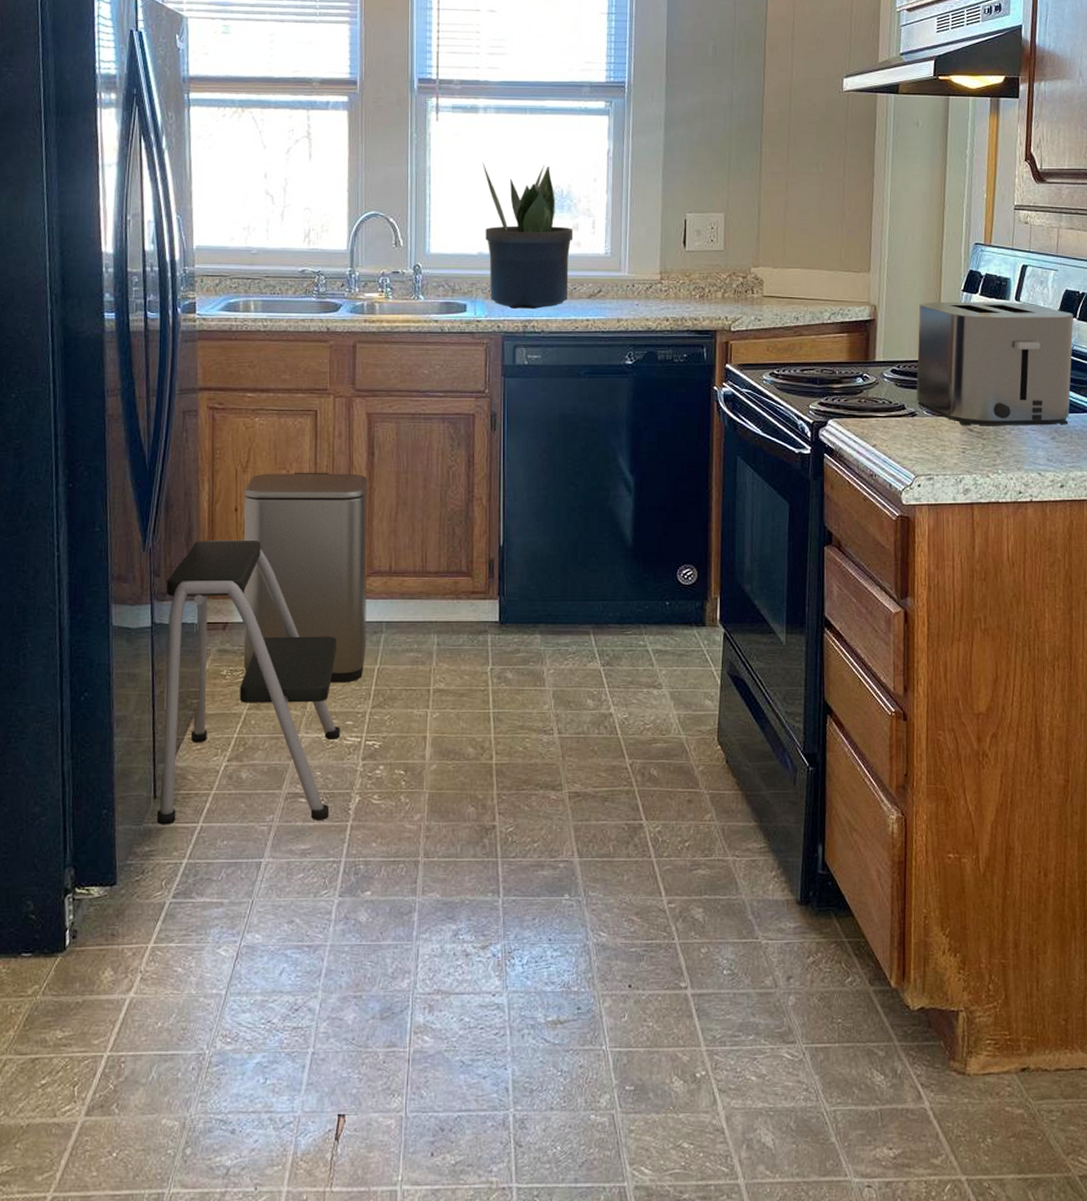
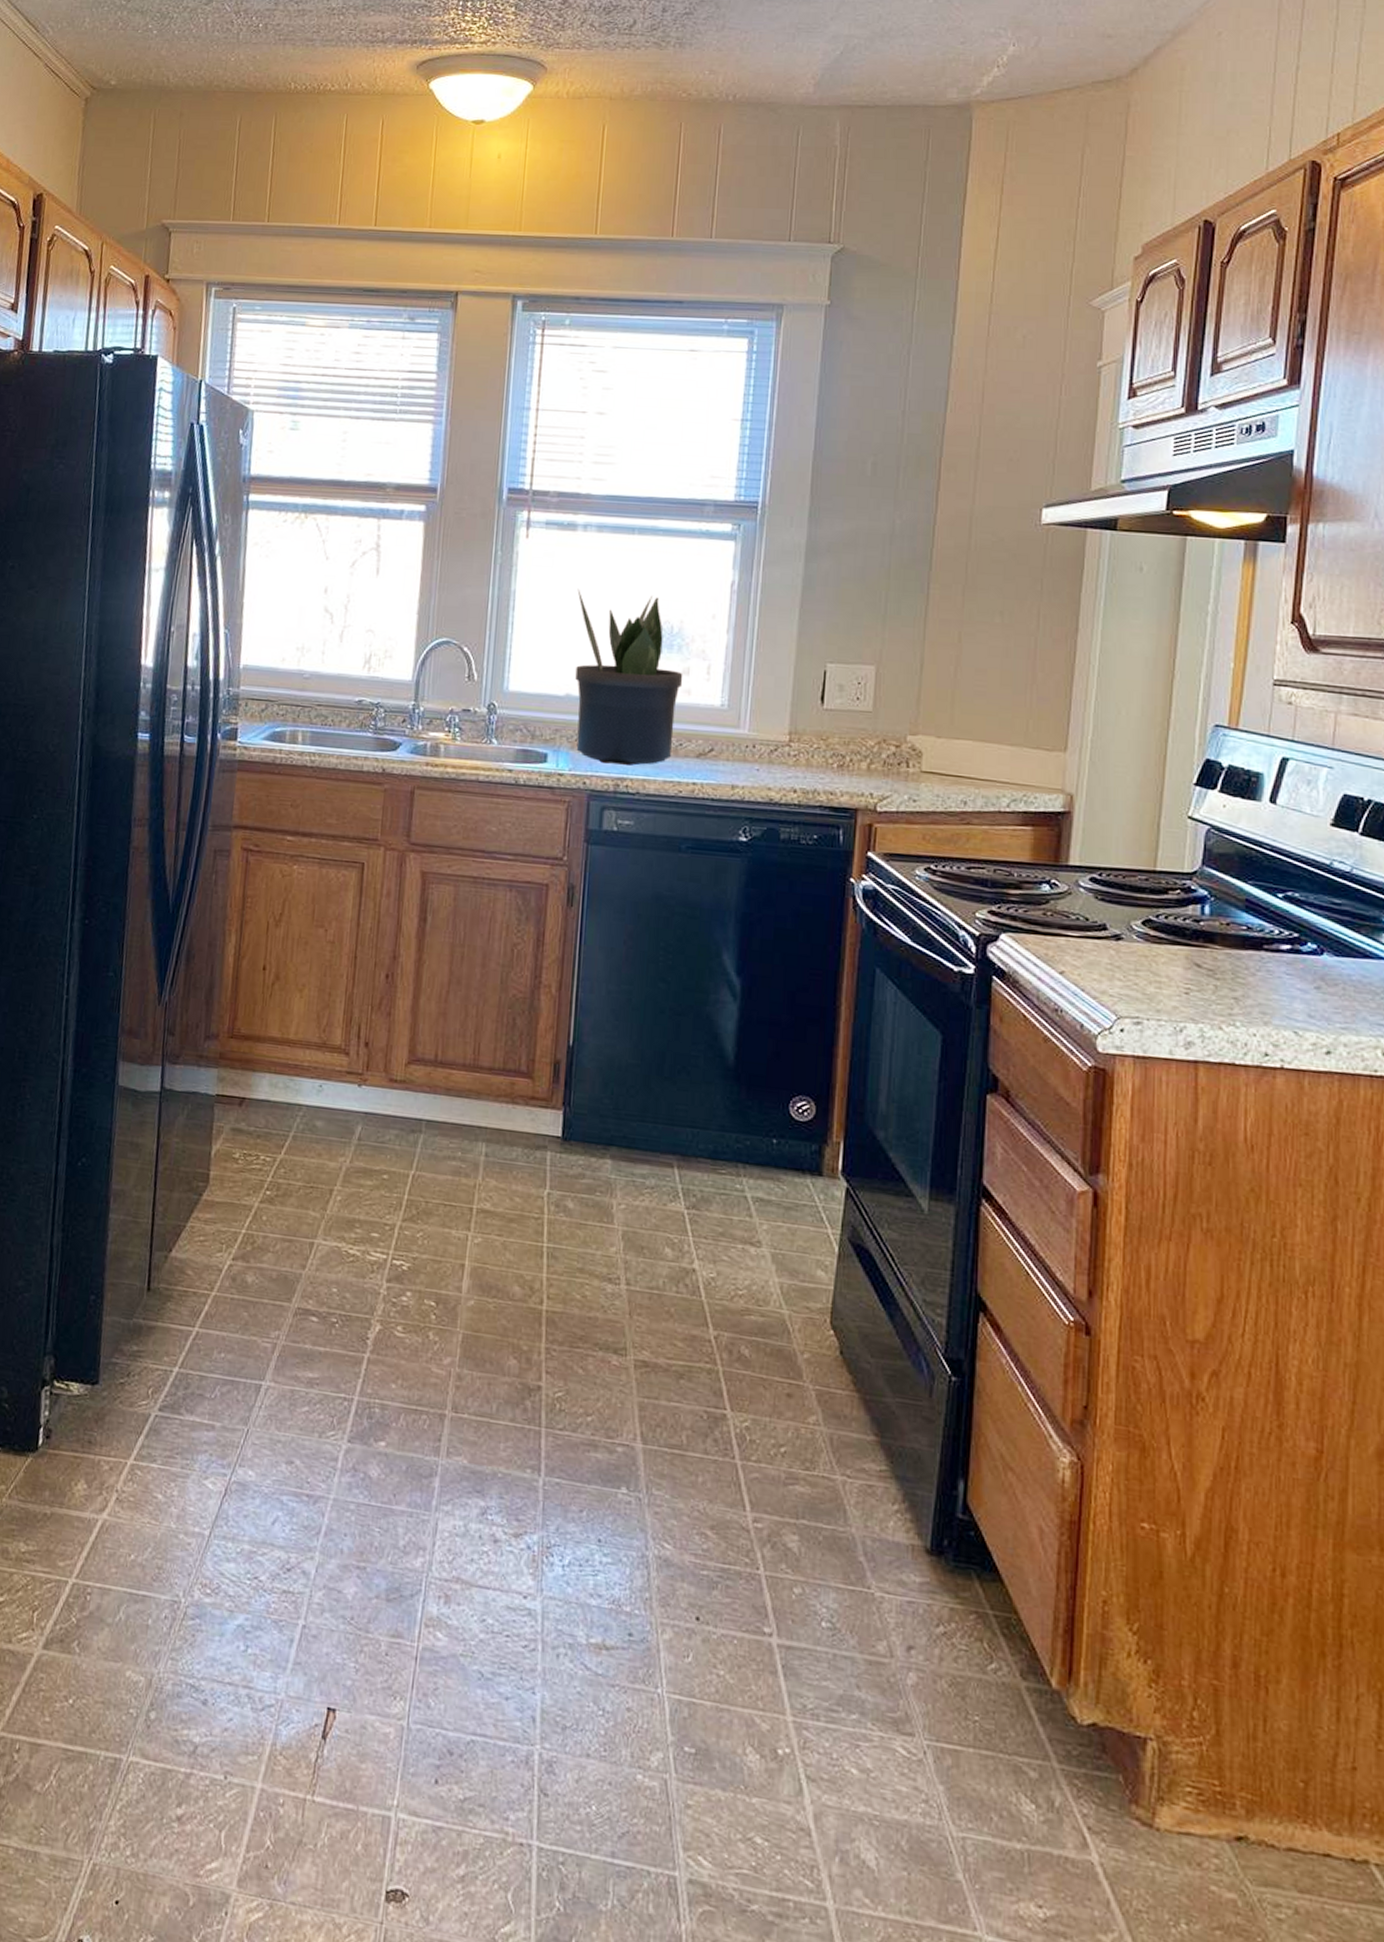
step stool: present [156,539,340,825] -> none [148,999,367,1347]
pedal bin: present [243,472,368,683] -> none [259,929,417,1187]
toaster: present [916,301,1074,426] -> none [1123,795,1355,971]

